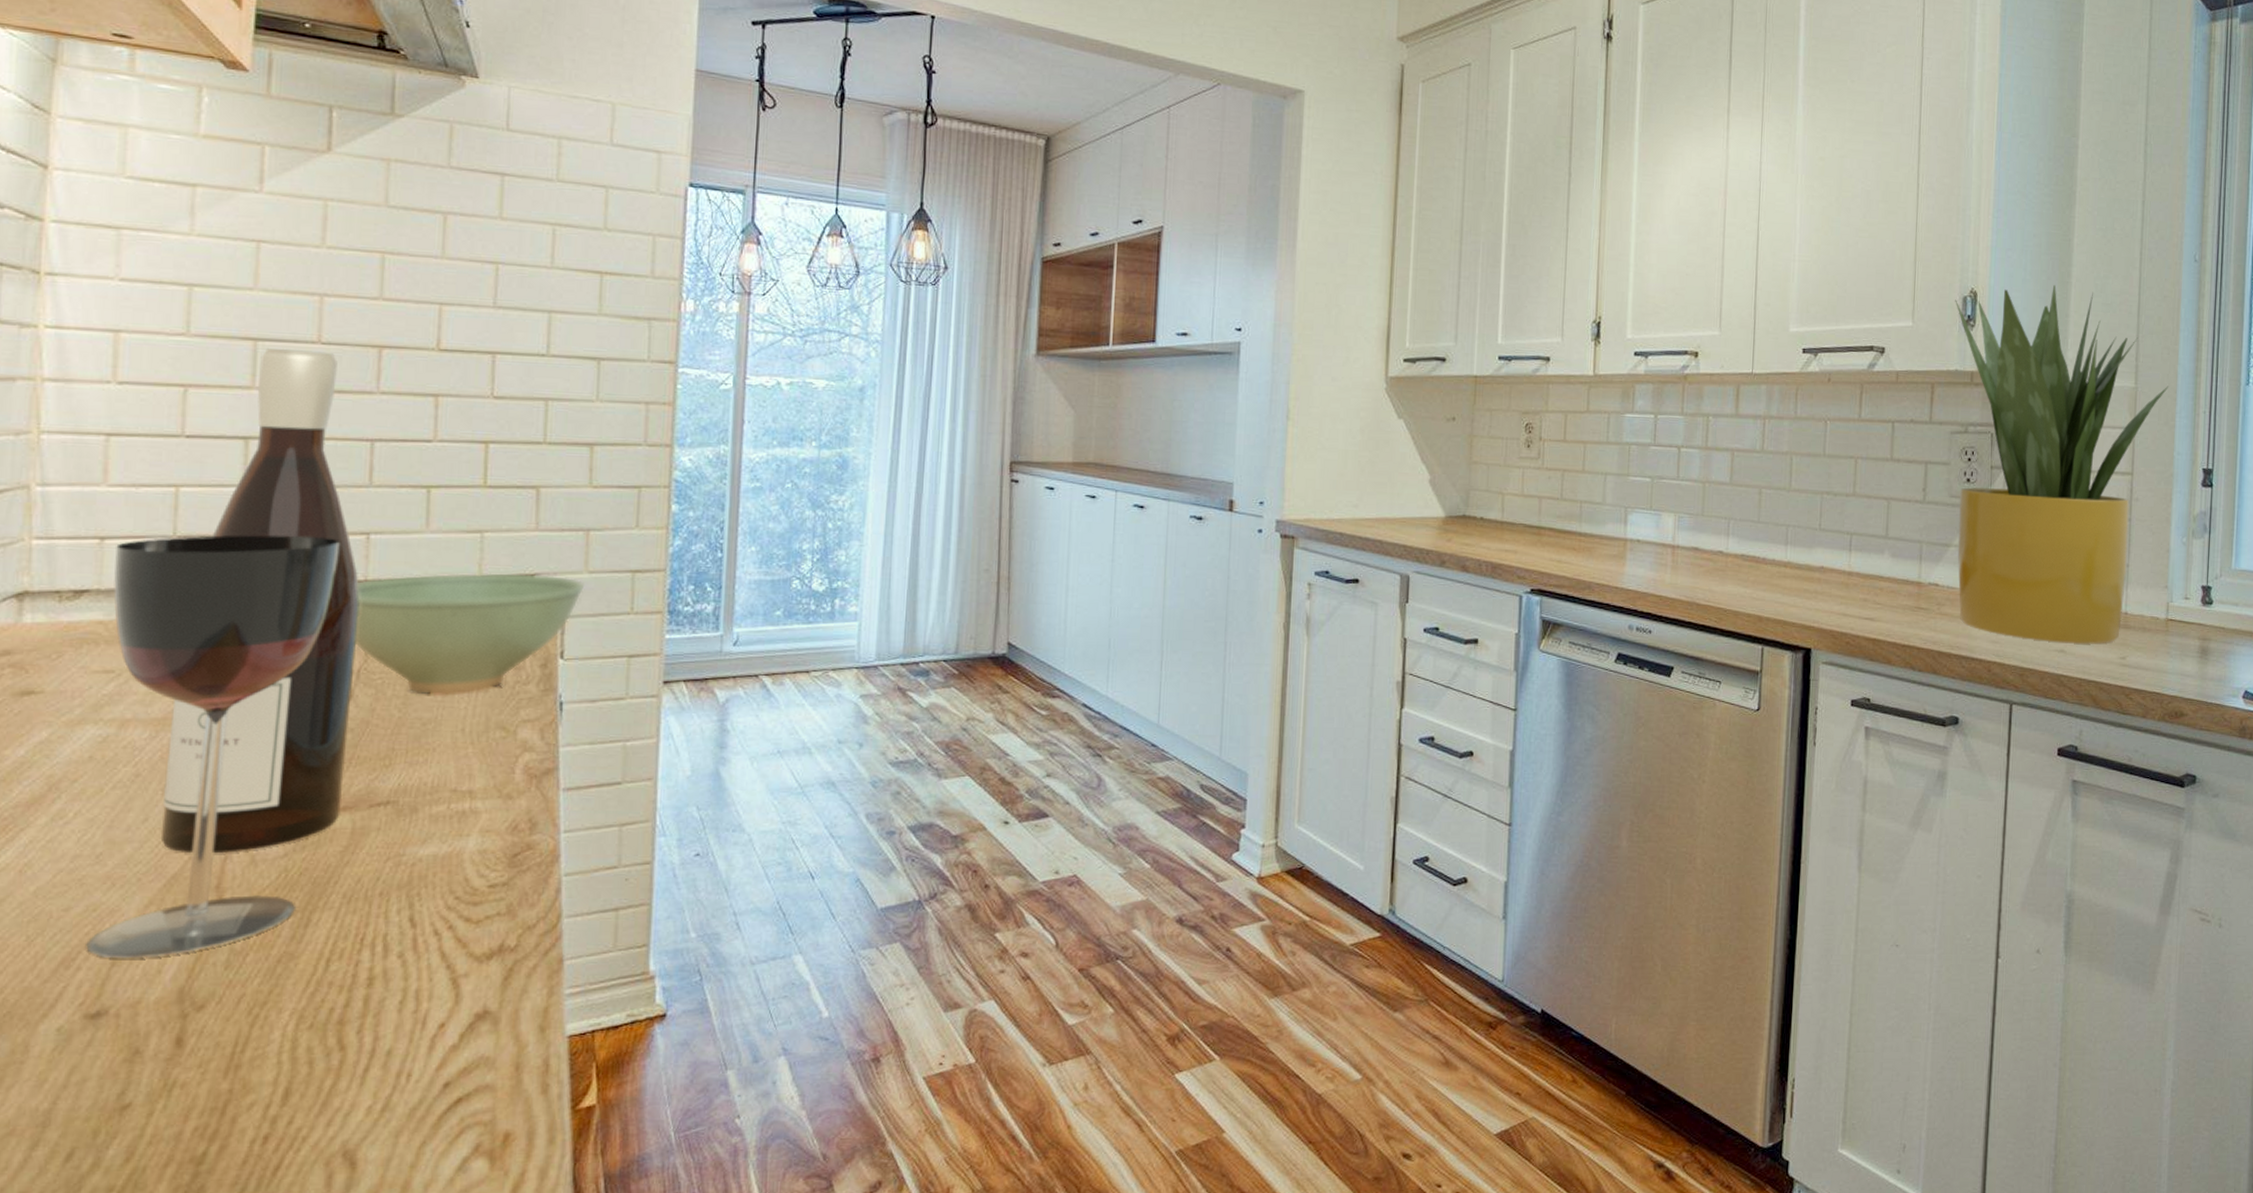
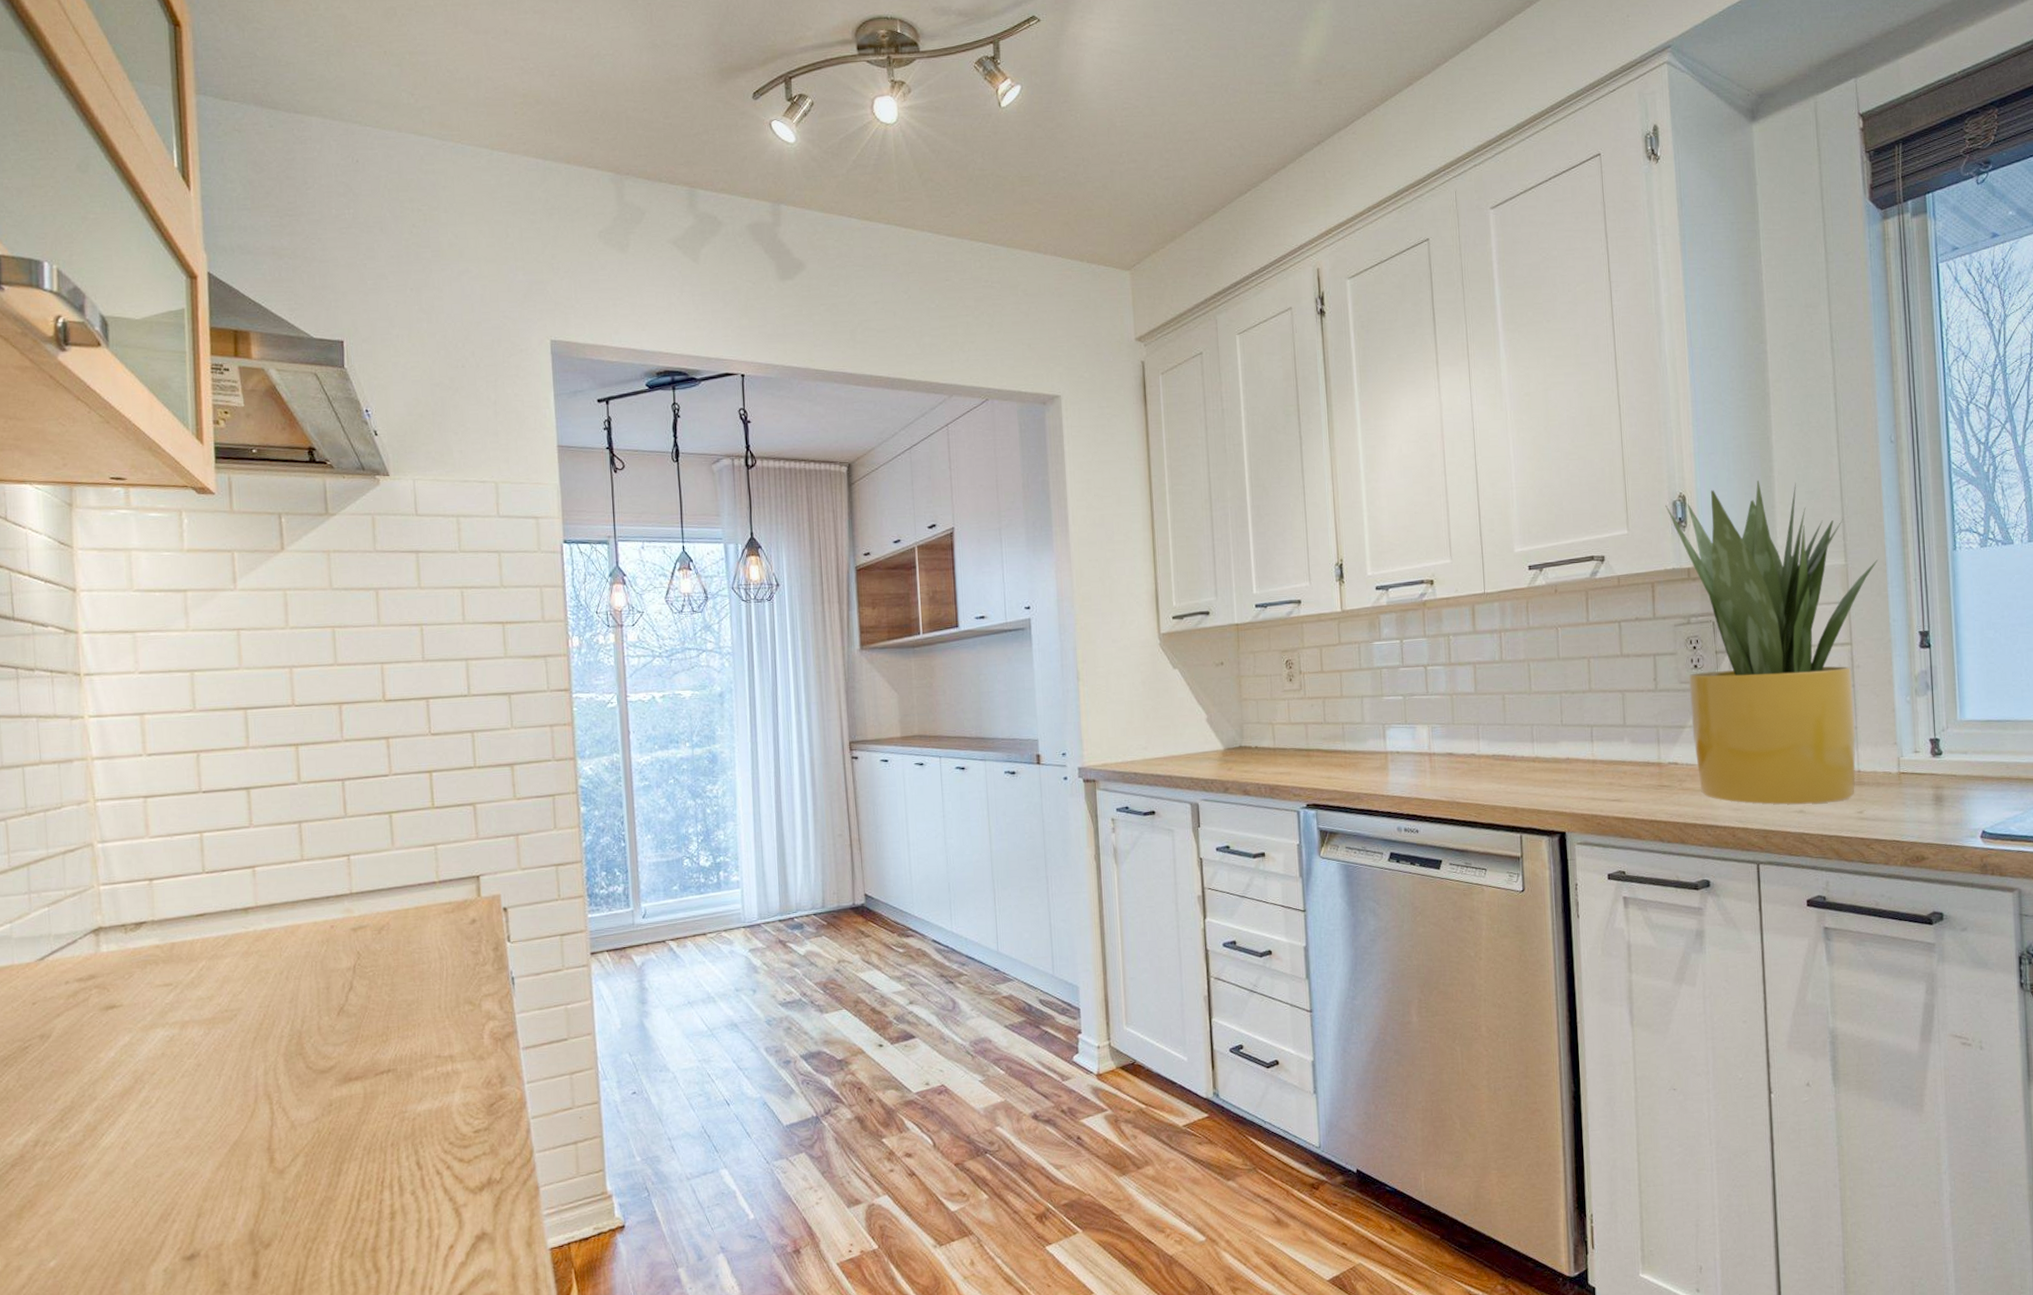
wineglass: present [86,535,340,959] -> none [162,862,329,1212]
bottle: present [160,348,360,853] -> none [218,713,354,1123]
bowl: present [354,573,585,694] -> none [345,874,521,981]

